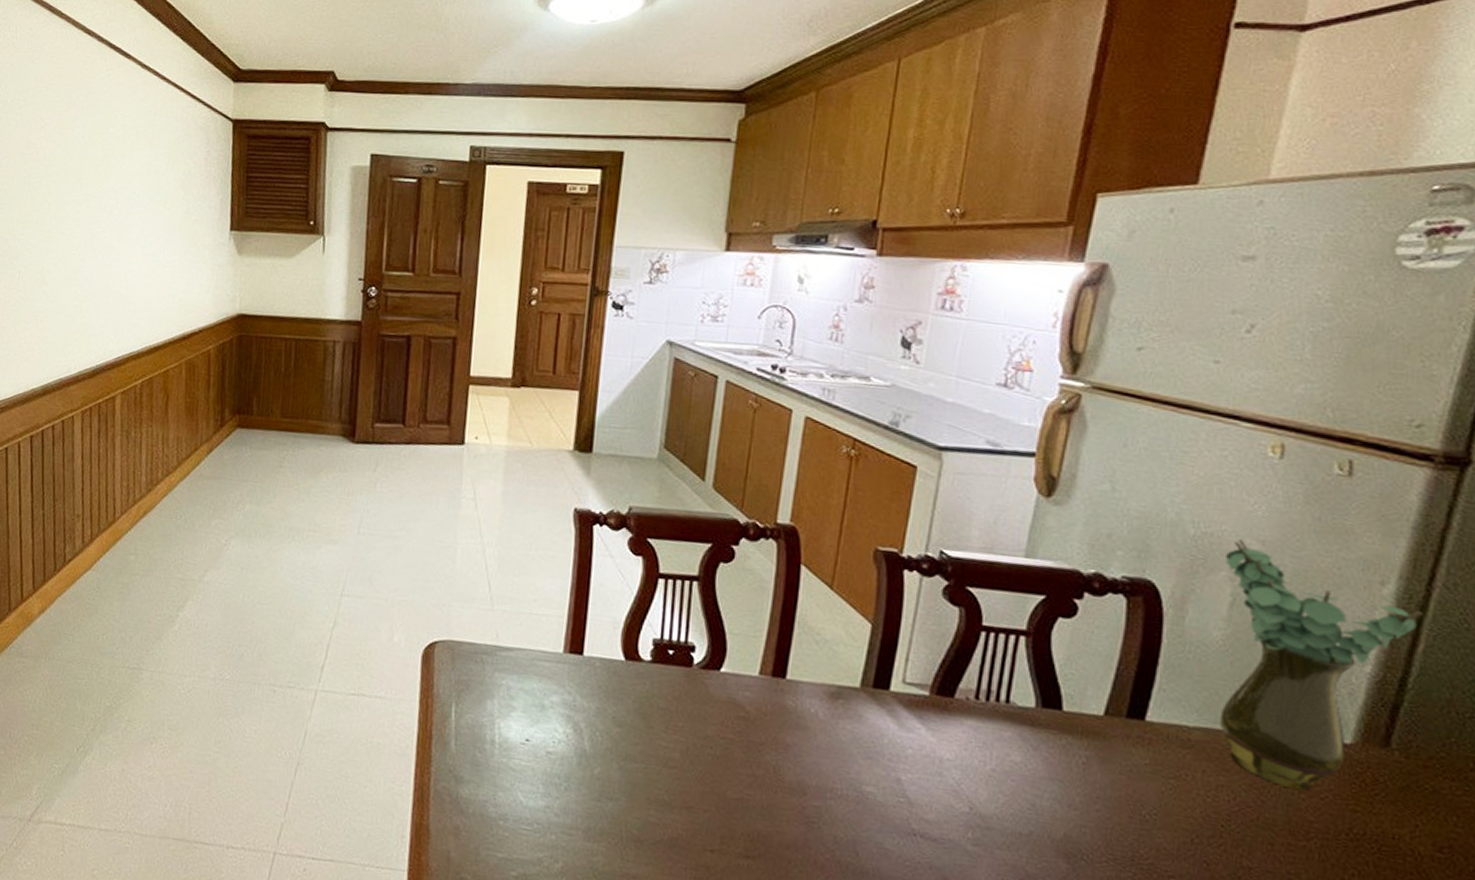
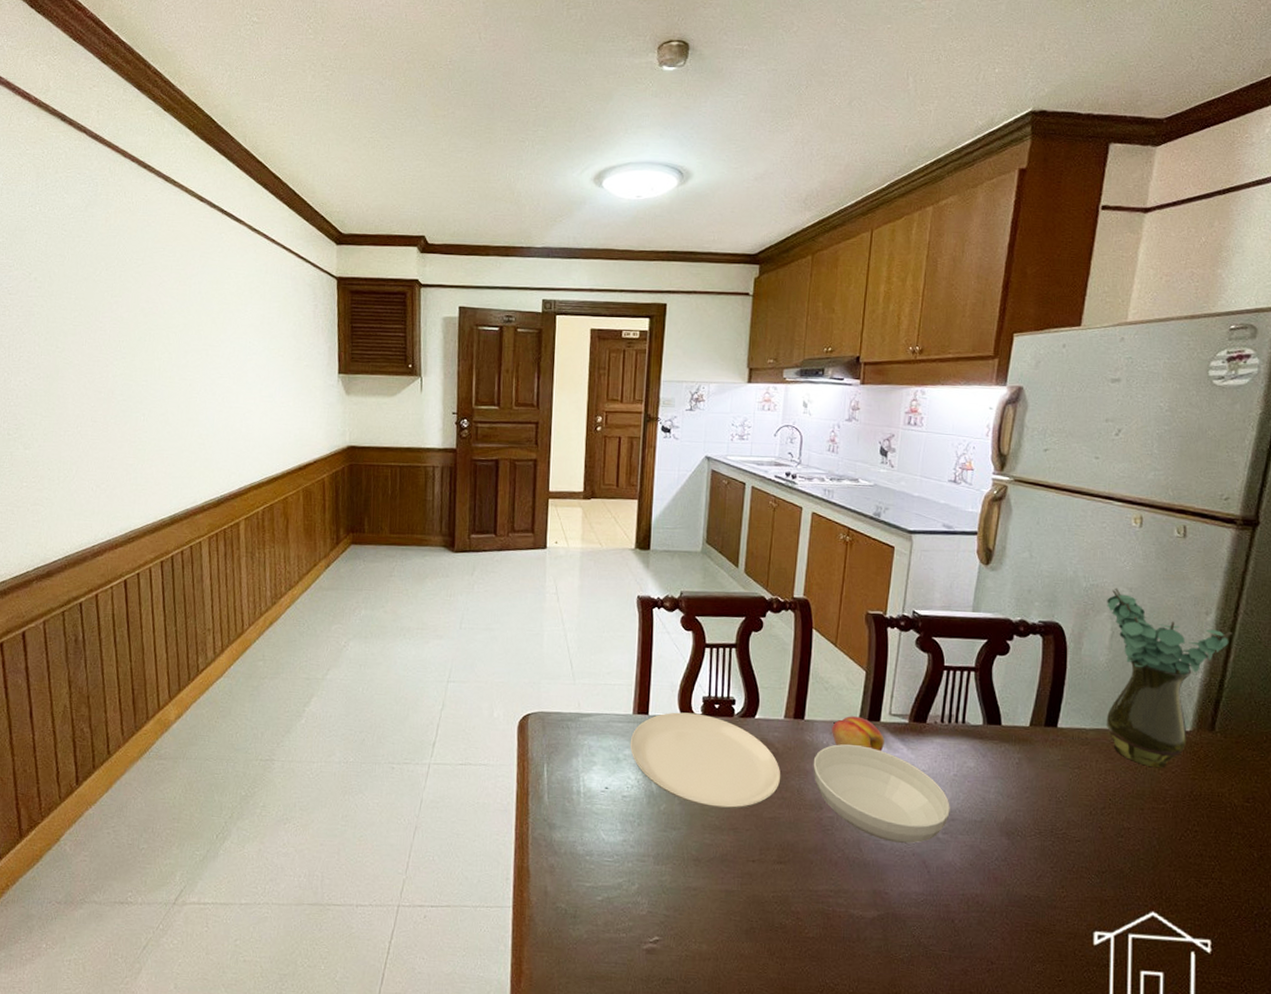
plate: none [558,655,752,784] -> present [630,712,781,809]
bowl: none [795,714,985,853] -> present [813,743,950,843]
fruit: none [822,679,895,730] -> present [832,716,884,752]

